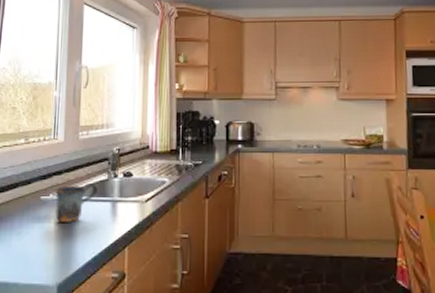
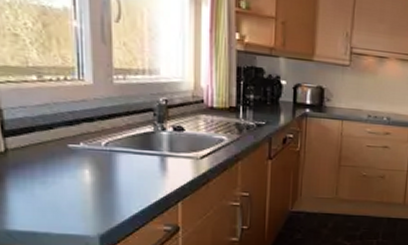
mug: present [54,183,98,222] -> none [85,134,142,174]

